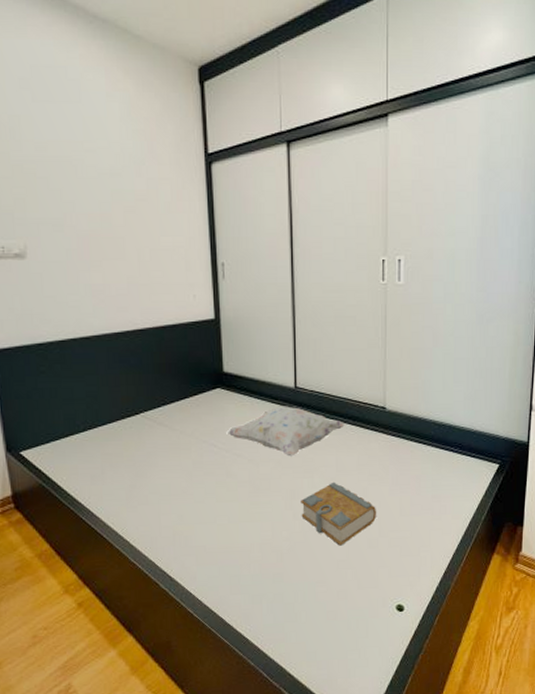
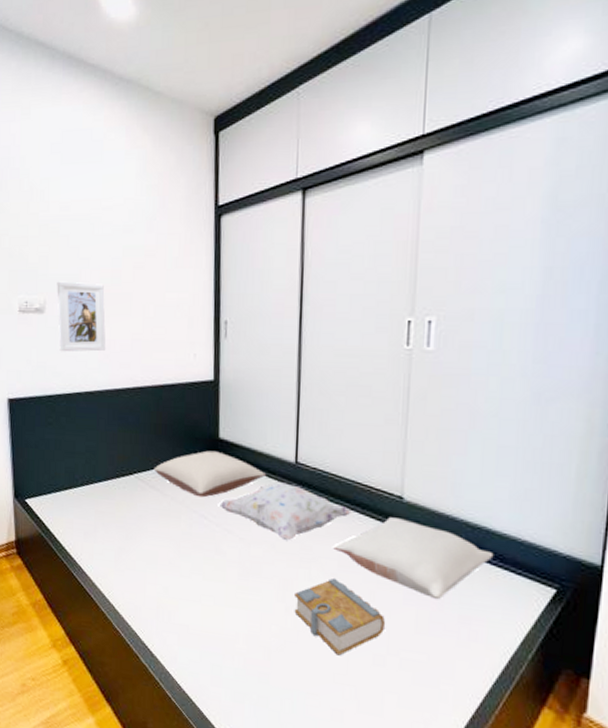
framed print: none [38,225,99,299] -> present [57,281,106,352]
pillow: none [160,384,270,428] -> present [153,450,267,498]
pillow: none [331,425,455,487] -> present [333,517,494,600]

